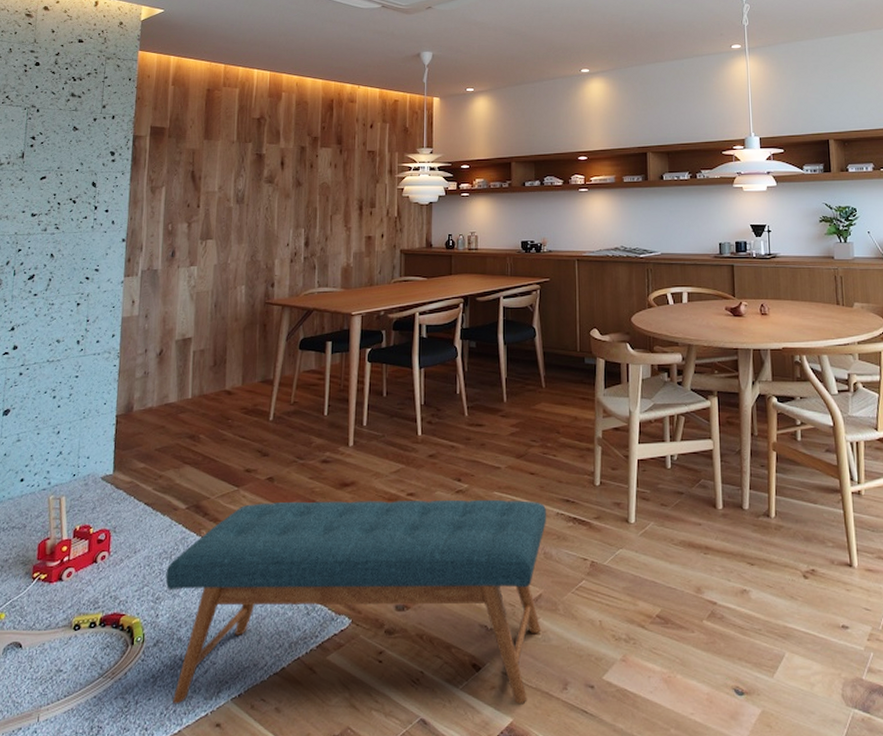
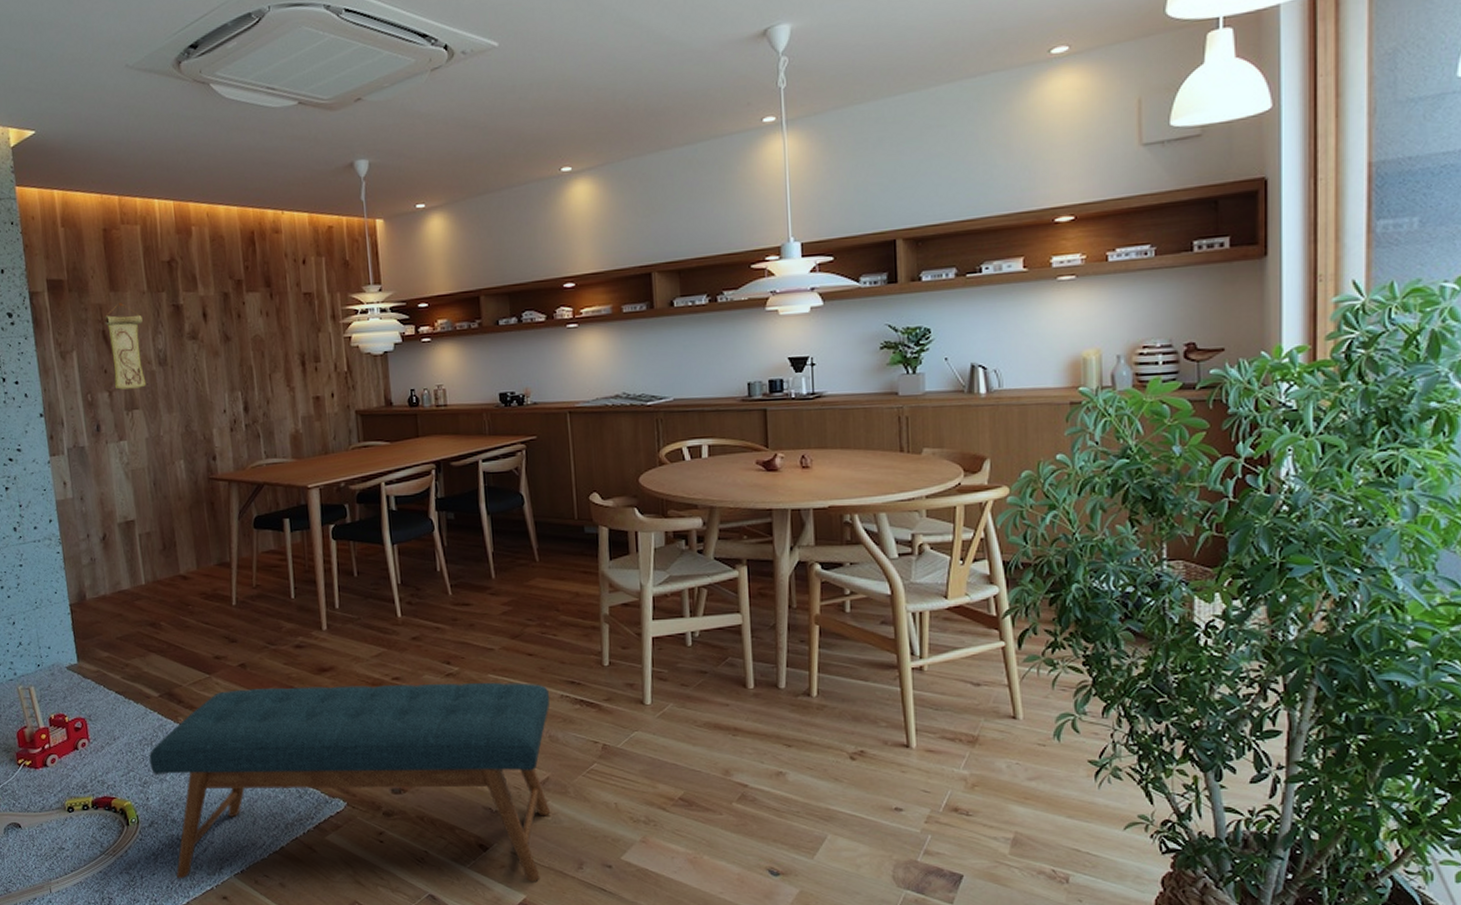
wall scroll: none [194,148,228,222] -> present [104,302,147,390]

